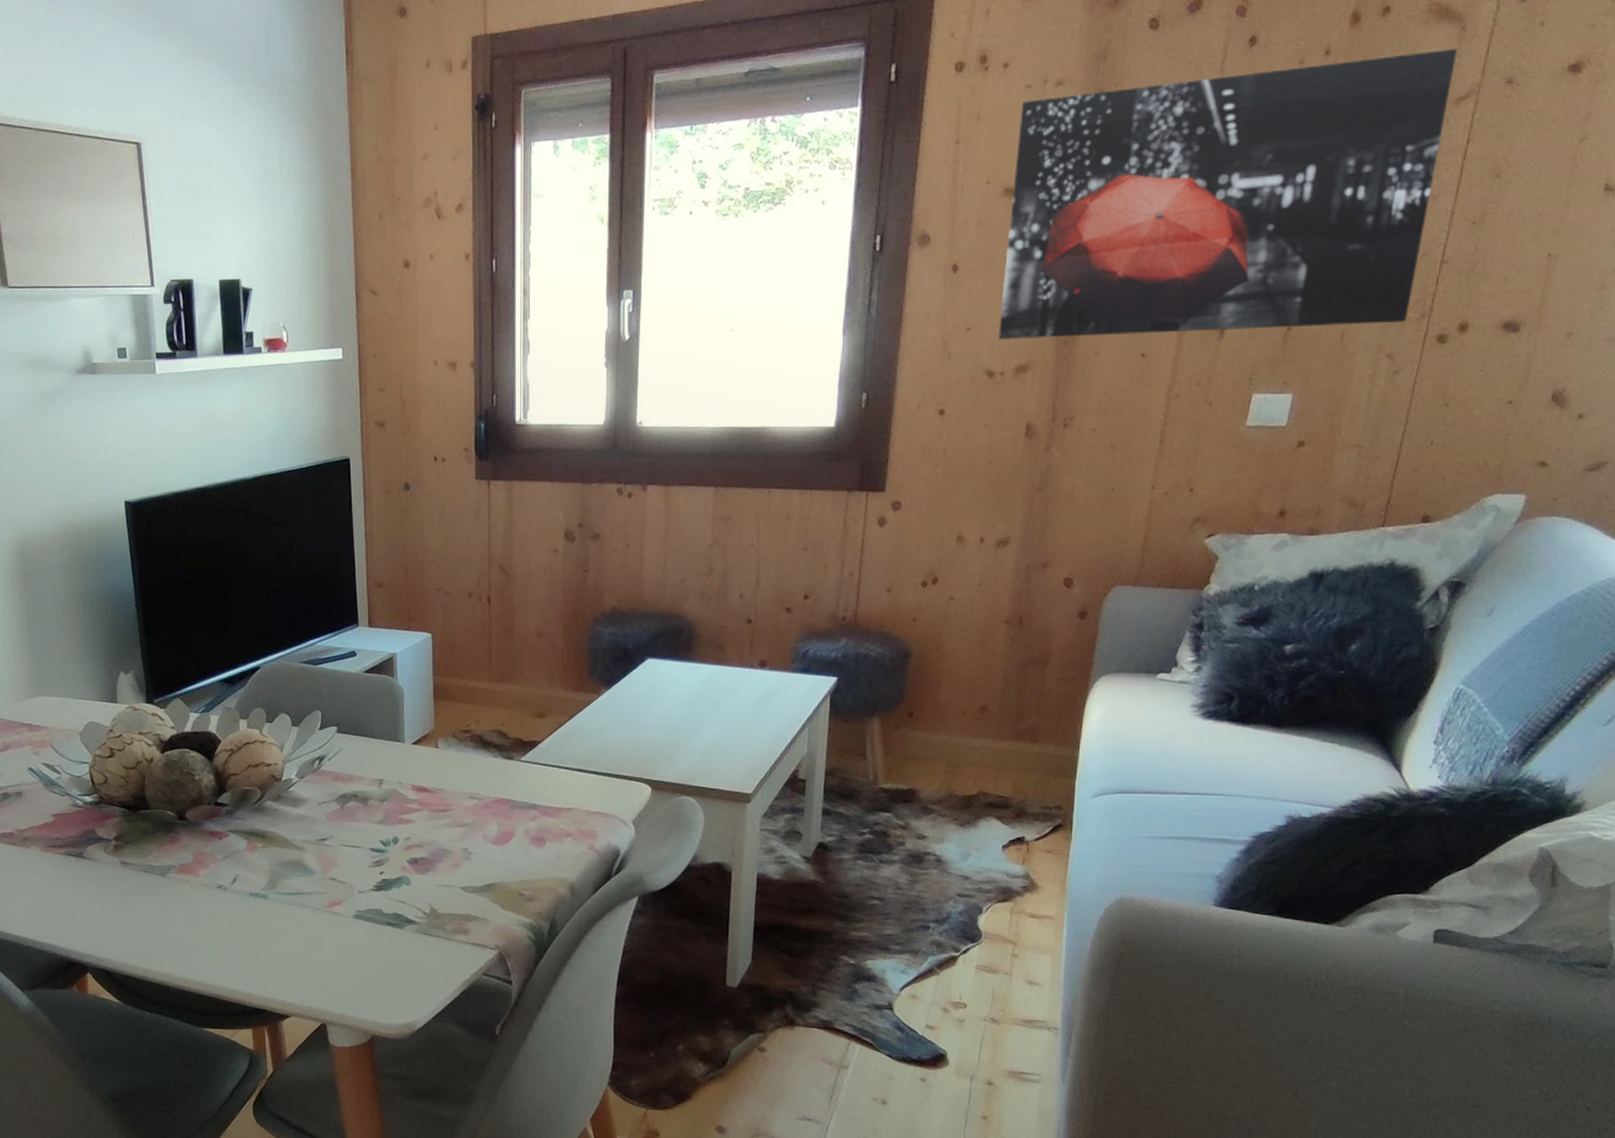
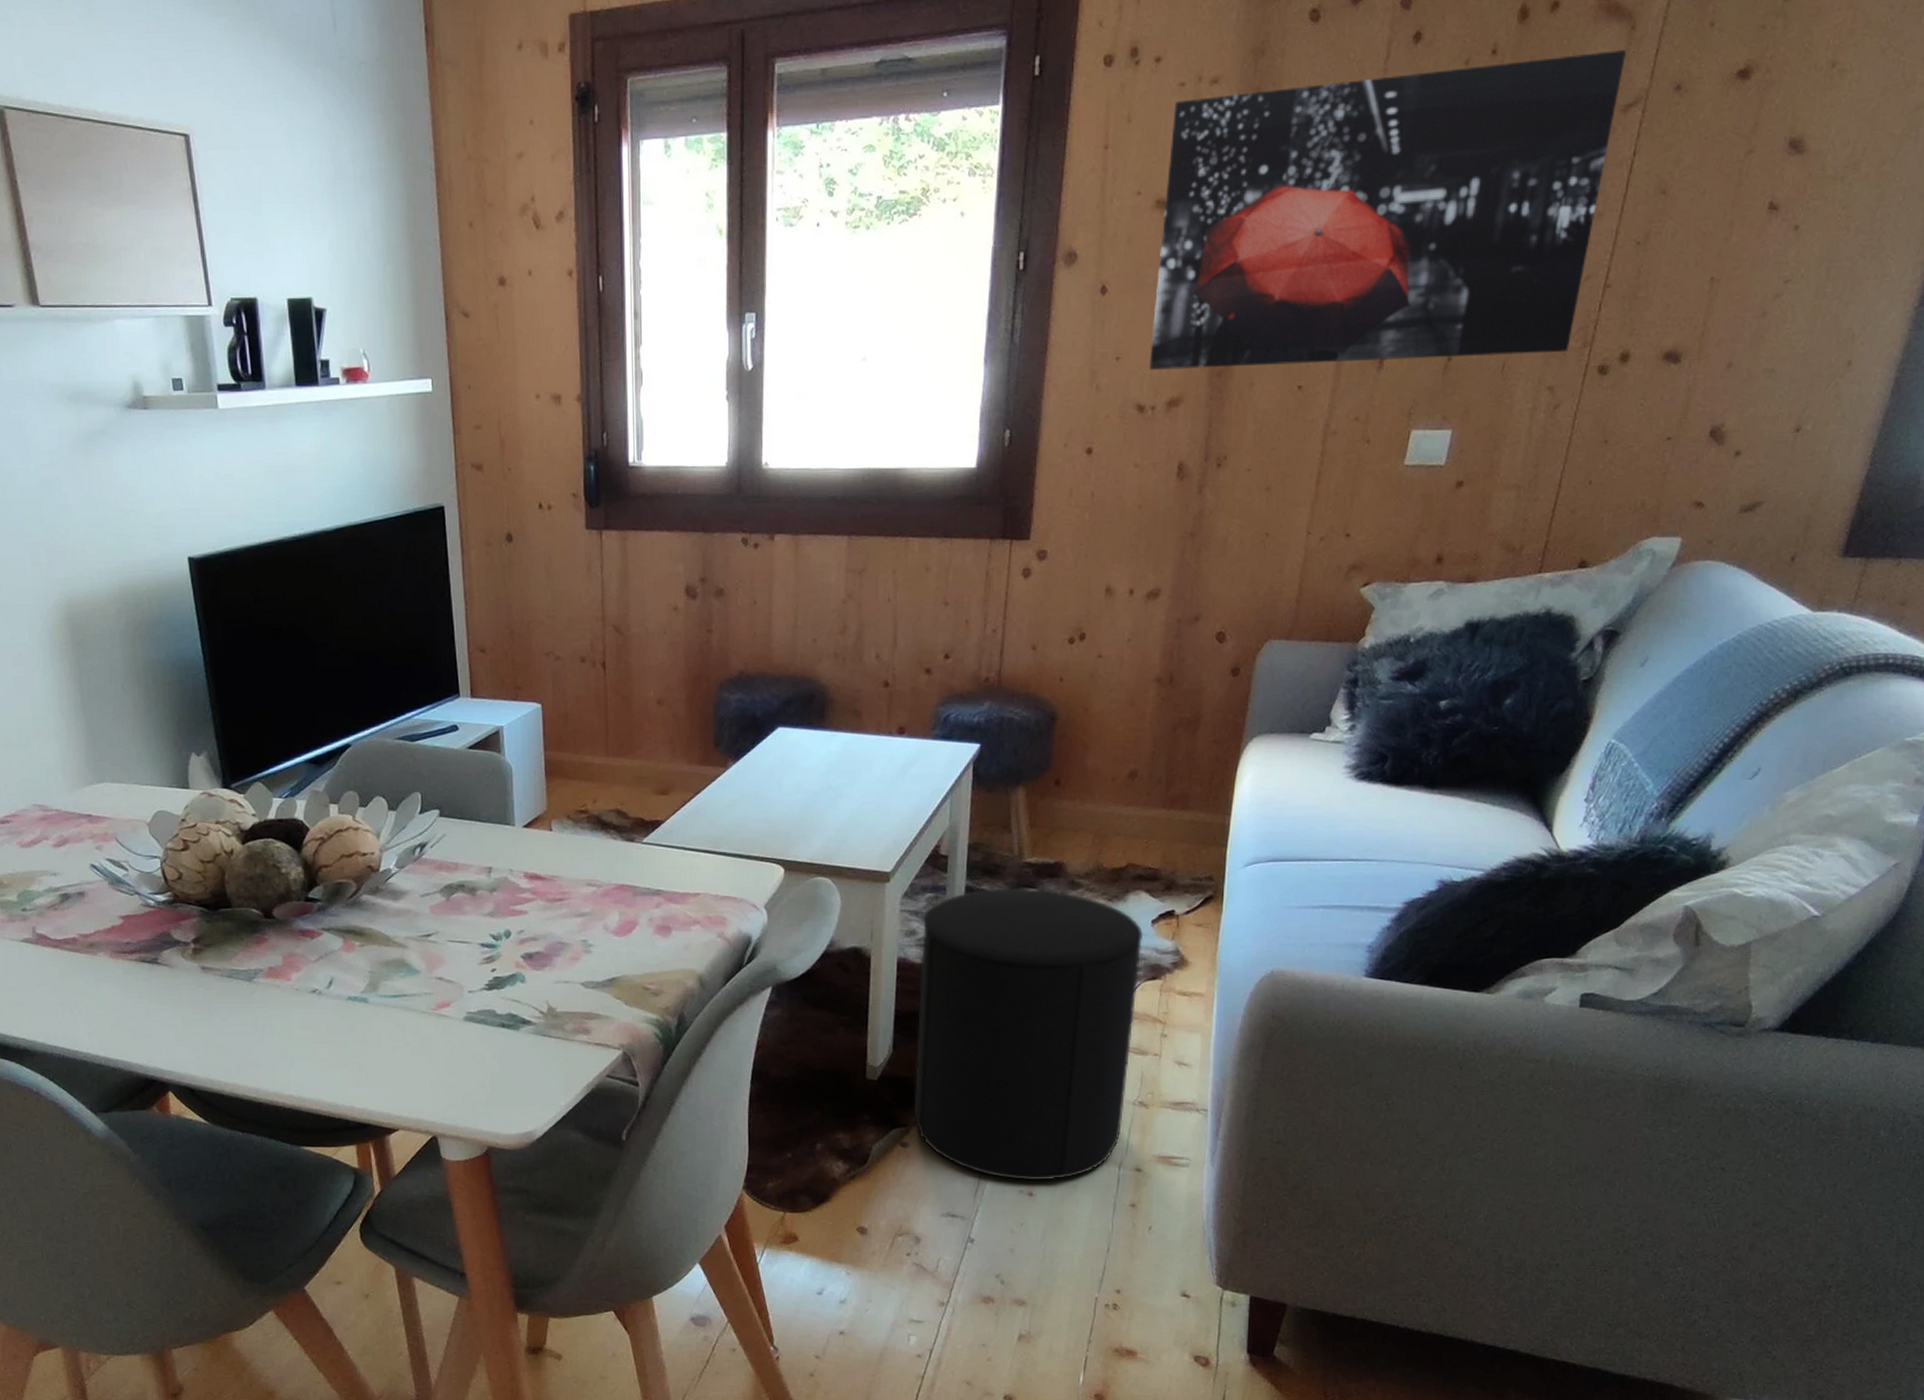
stool: none [771,811,995,1090] -> present [914,888,1144,1181]

